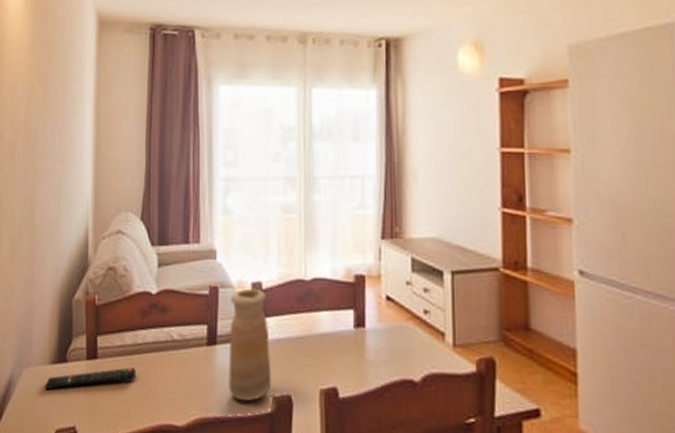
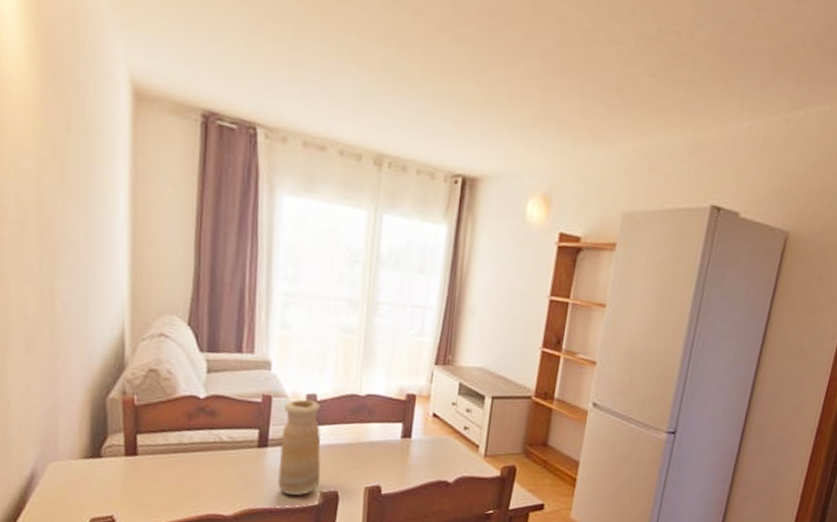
remote control: present [45,367,136,390] -> none [76,464,181,483]

